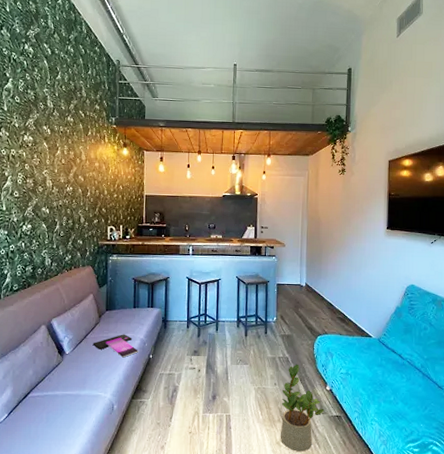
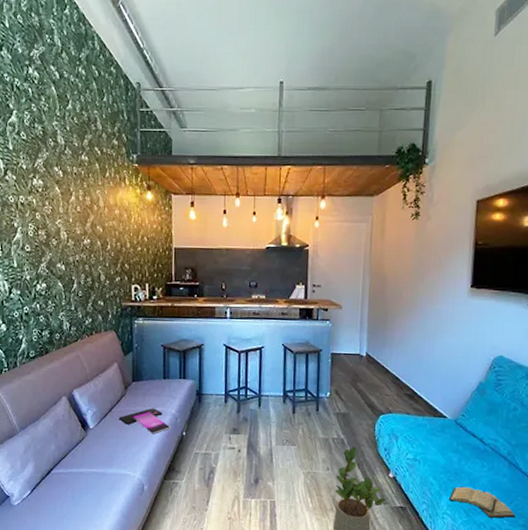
diary: none [375,396,430,422] -> present [448,486,515,518]

